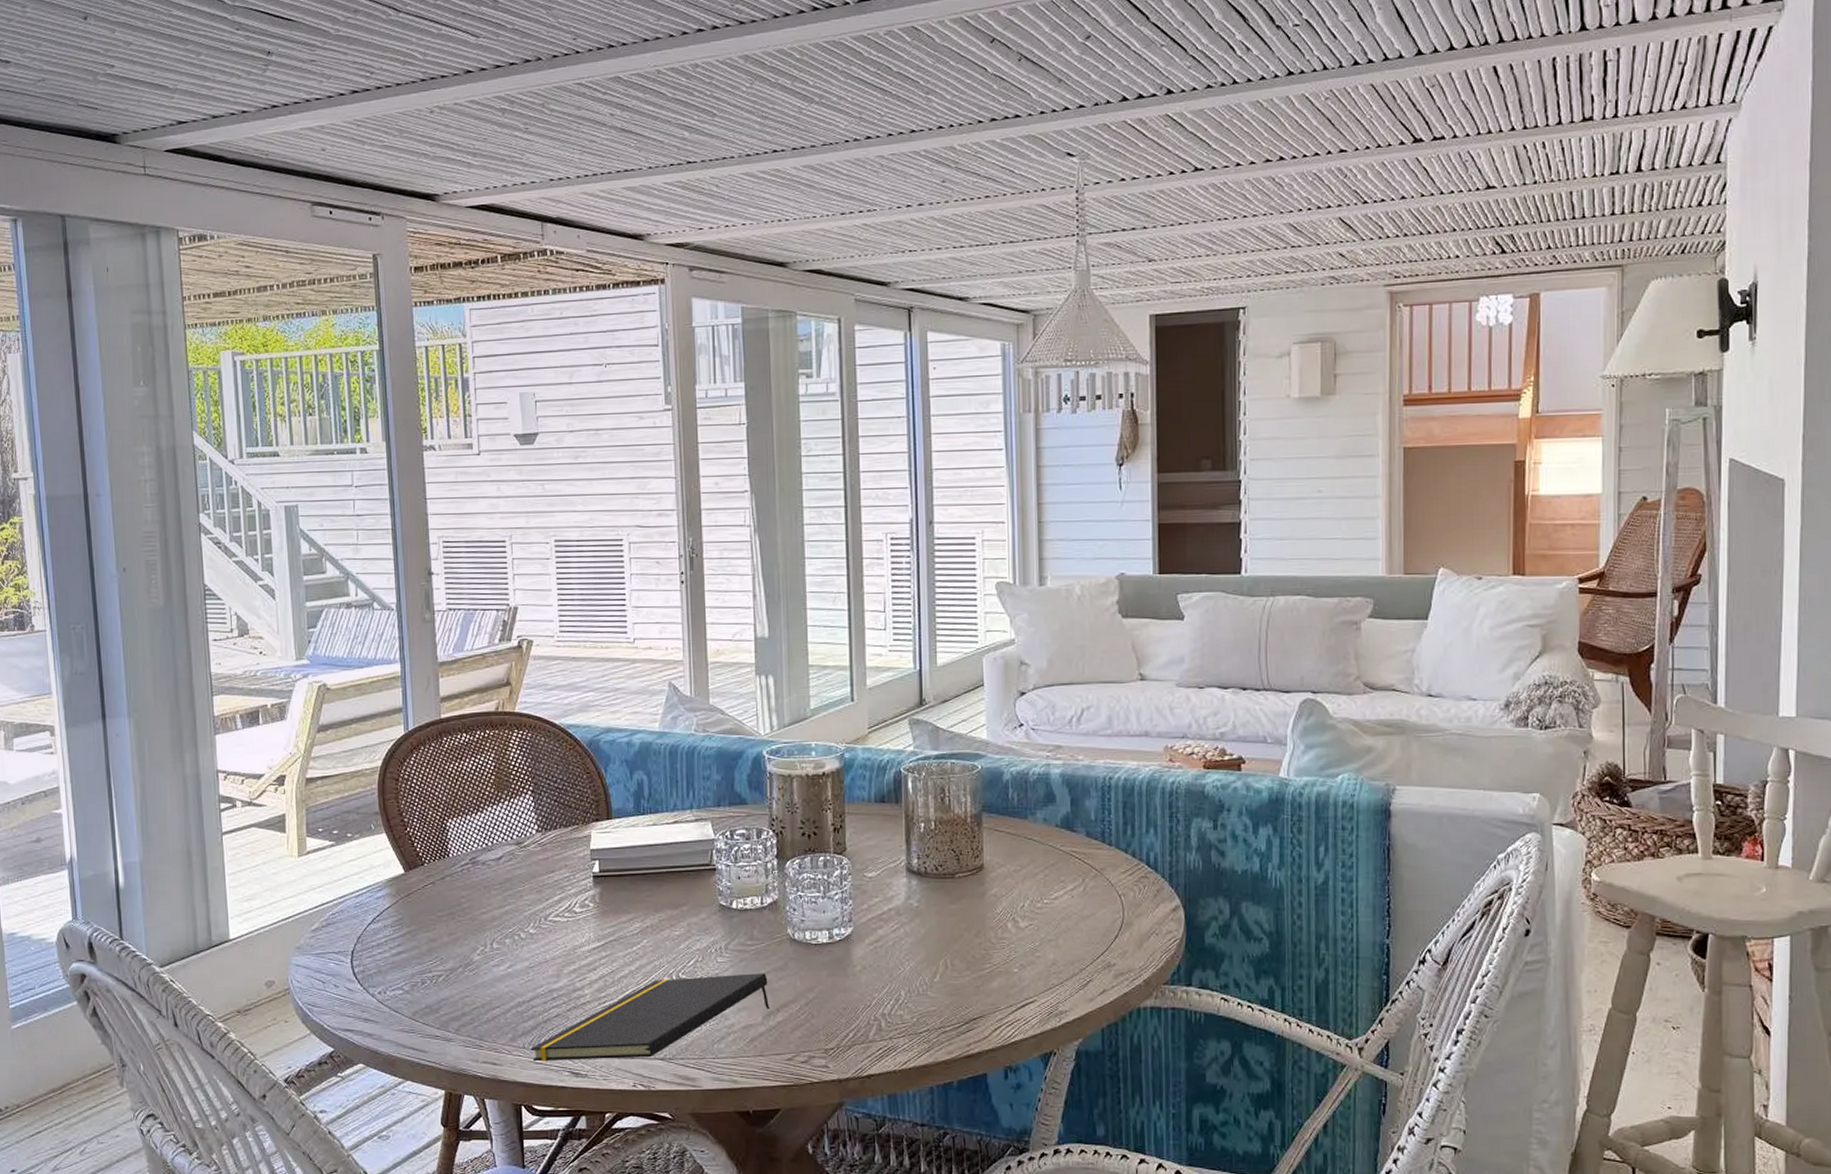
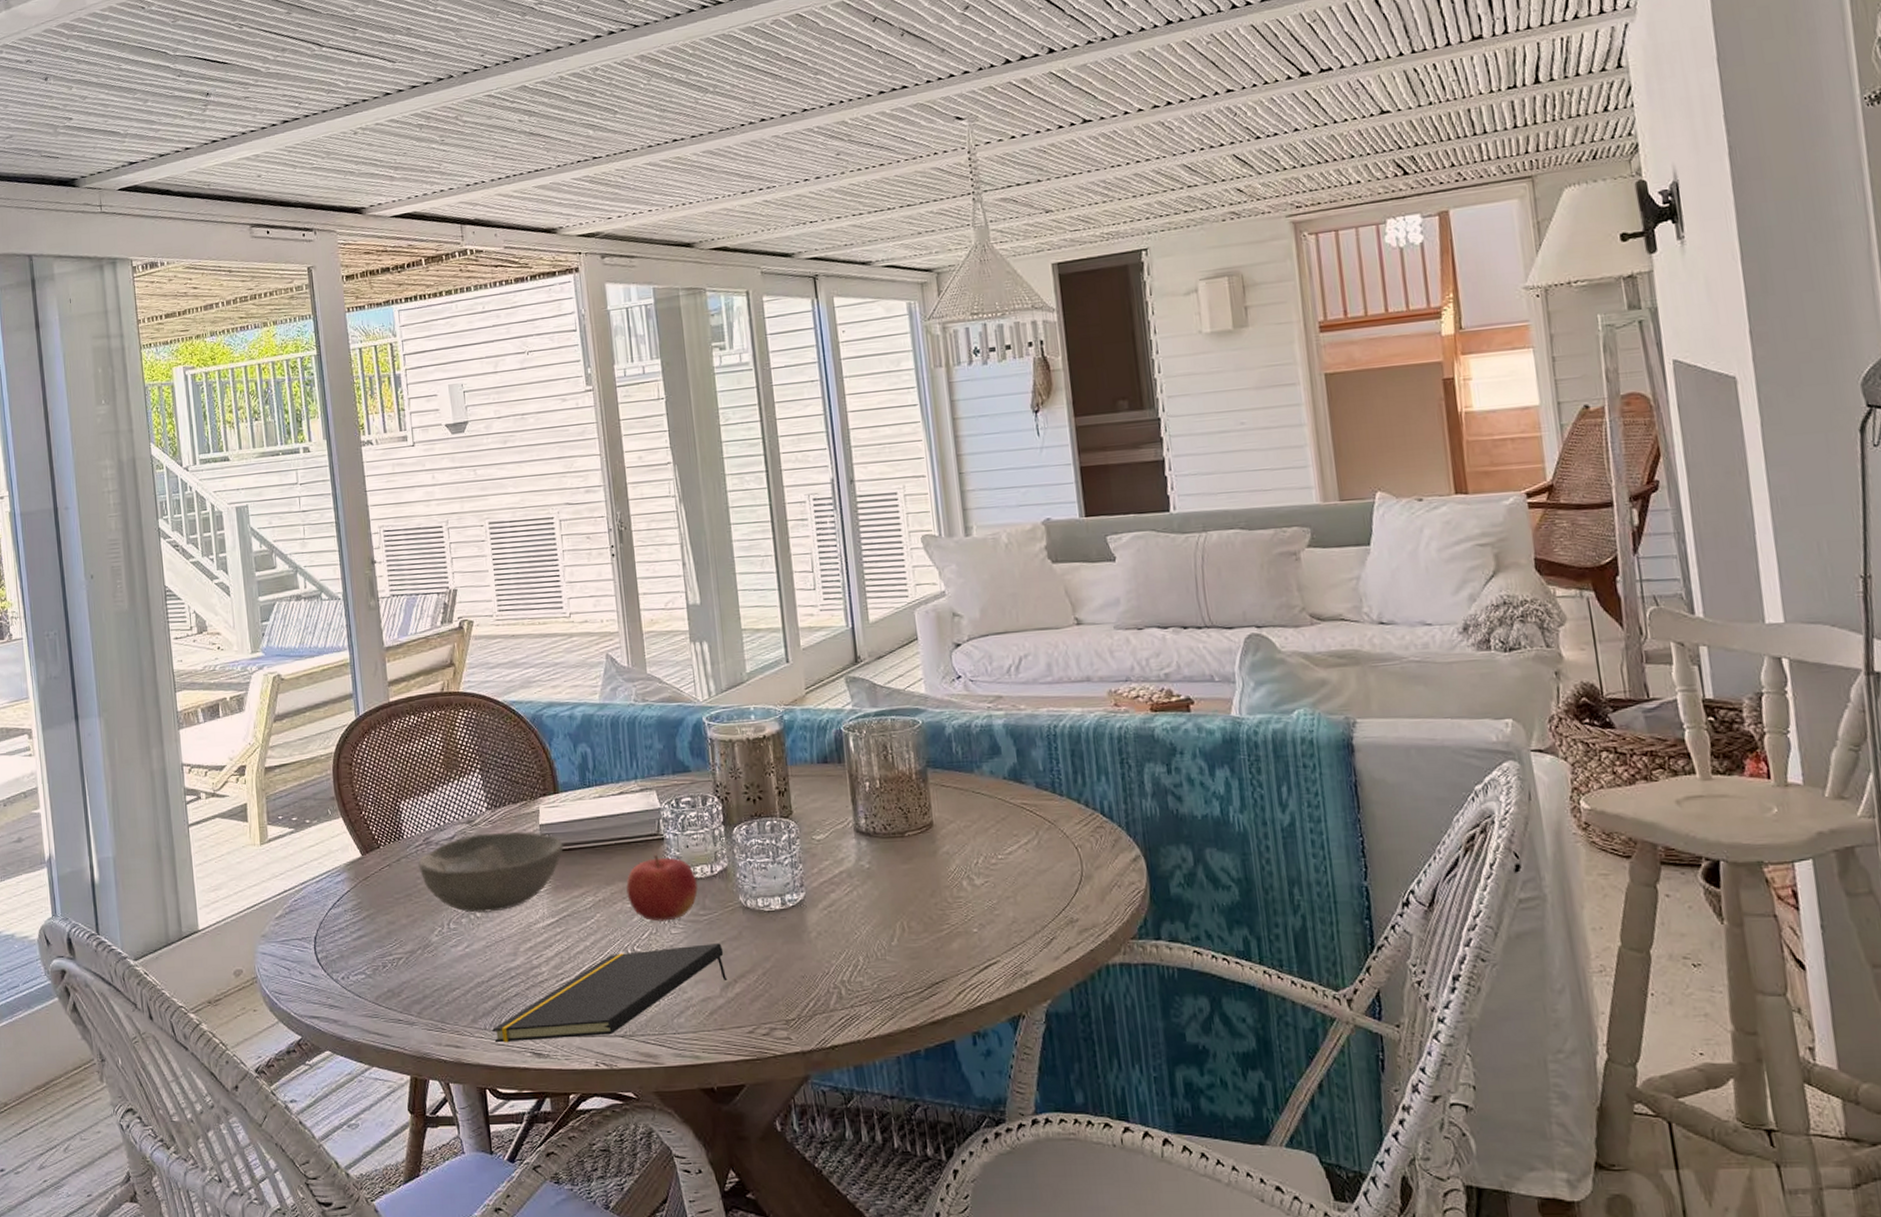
bowl: none [463,856,615,934] -> present [418,832,564,913]
fruit: none [675,883,748,950] -> present [626,854,699,922]

